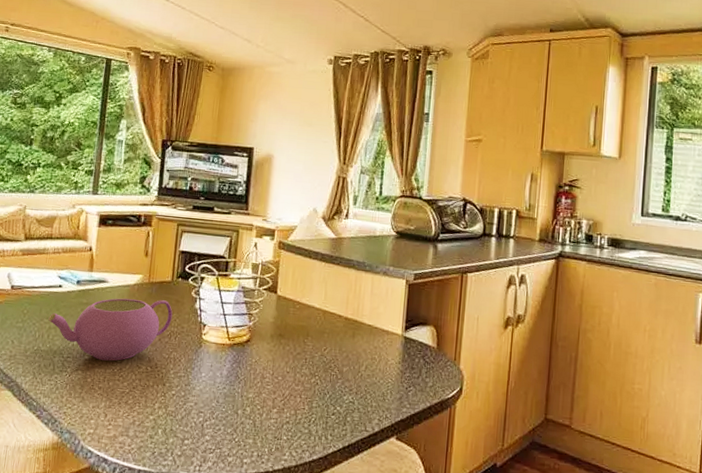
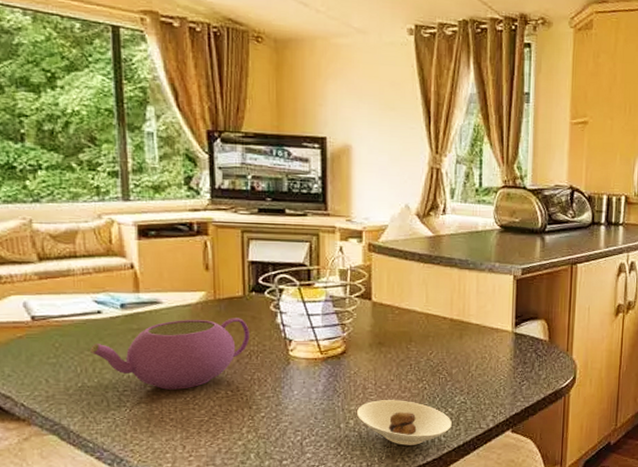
saucer: none [254,390,339,441] -> present [357,400,452,445]

